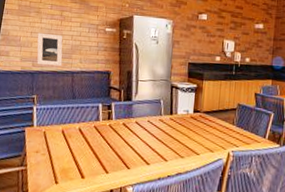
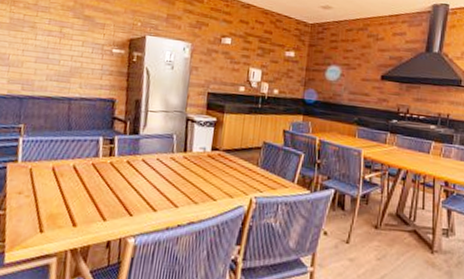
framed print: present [36,32,63,67] -> none [27,50,61,91]

